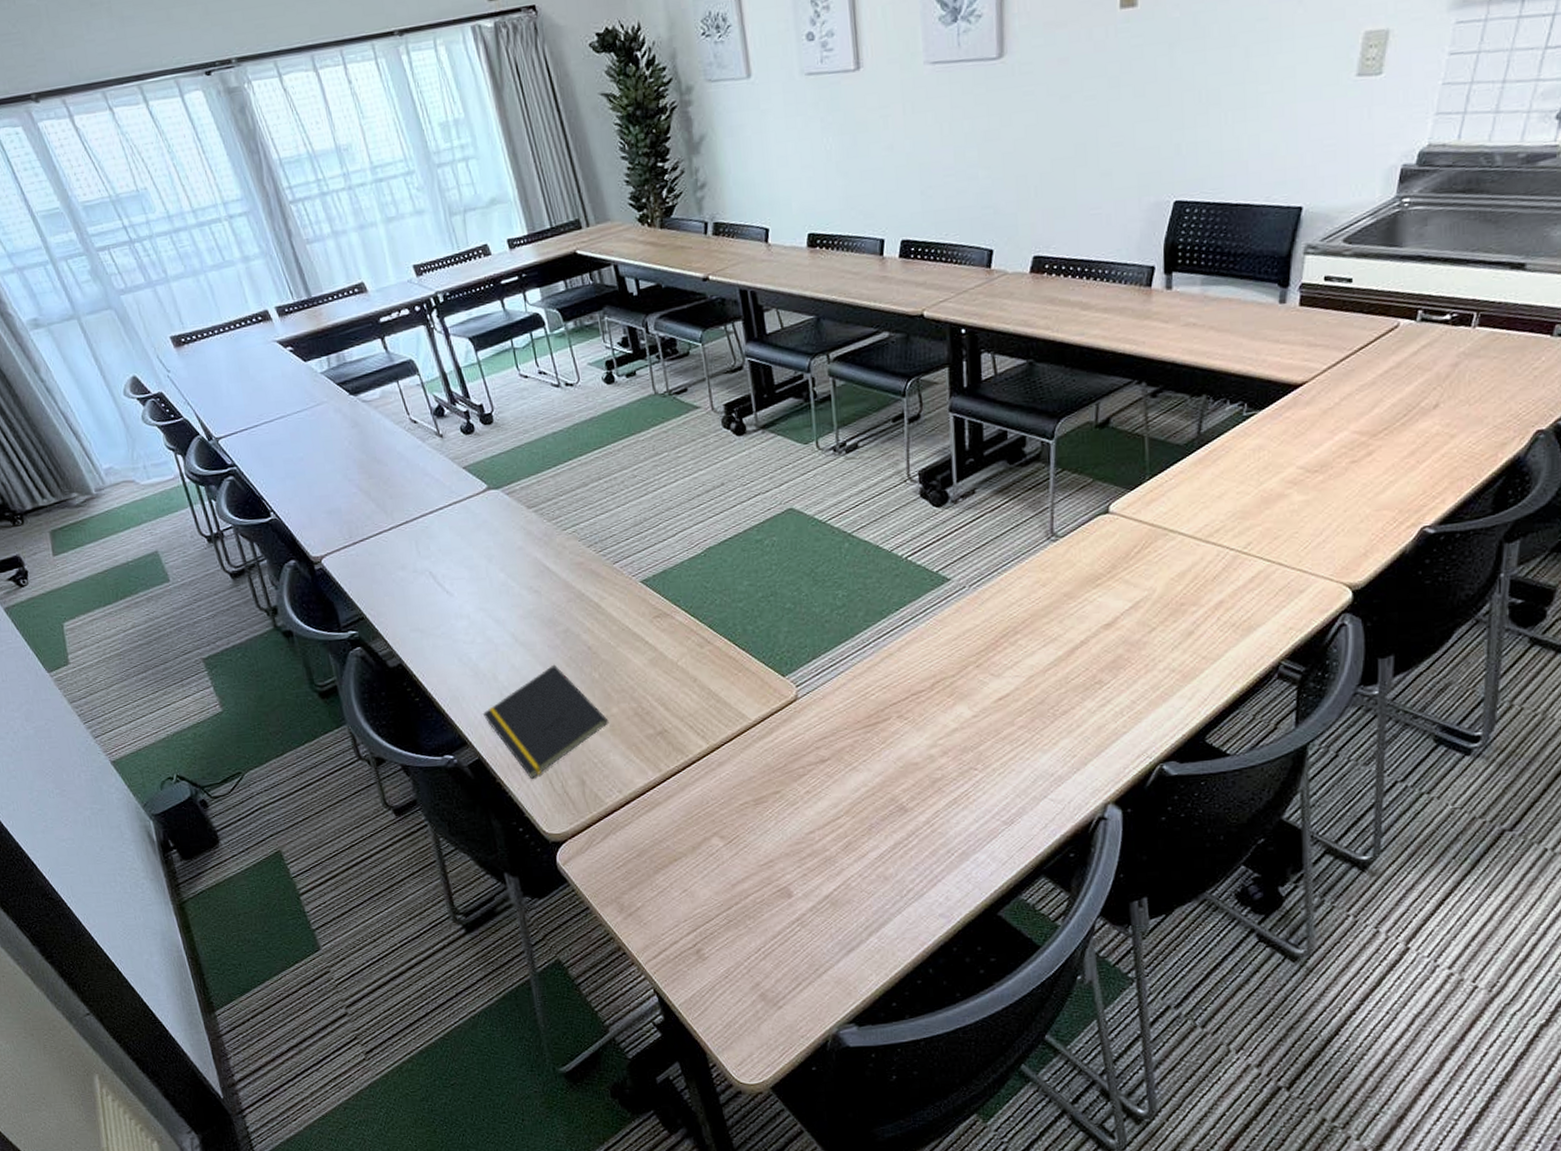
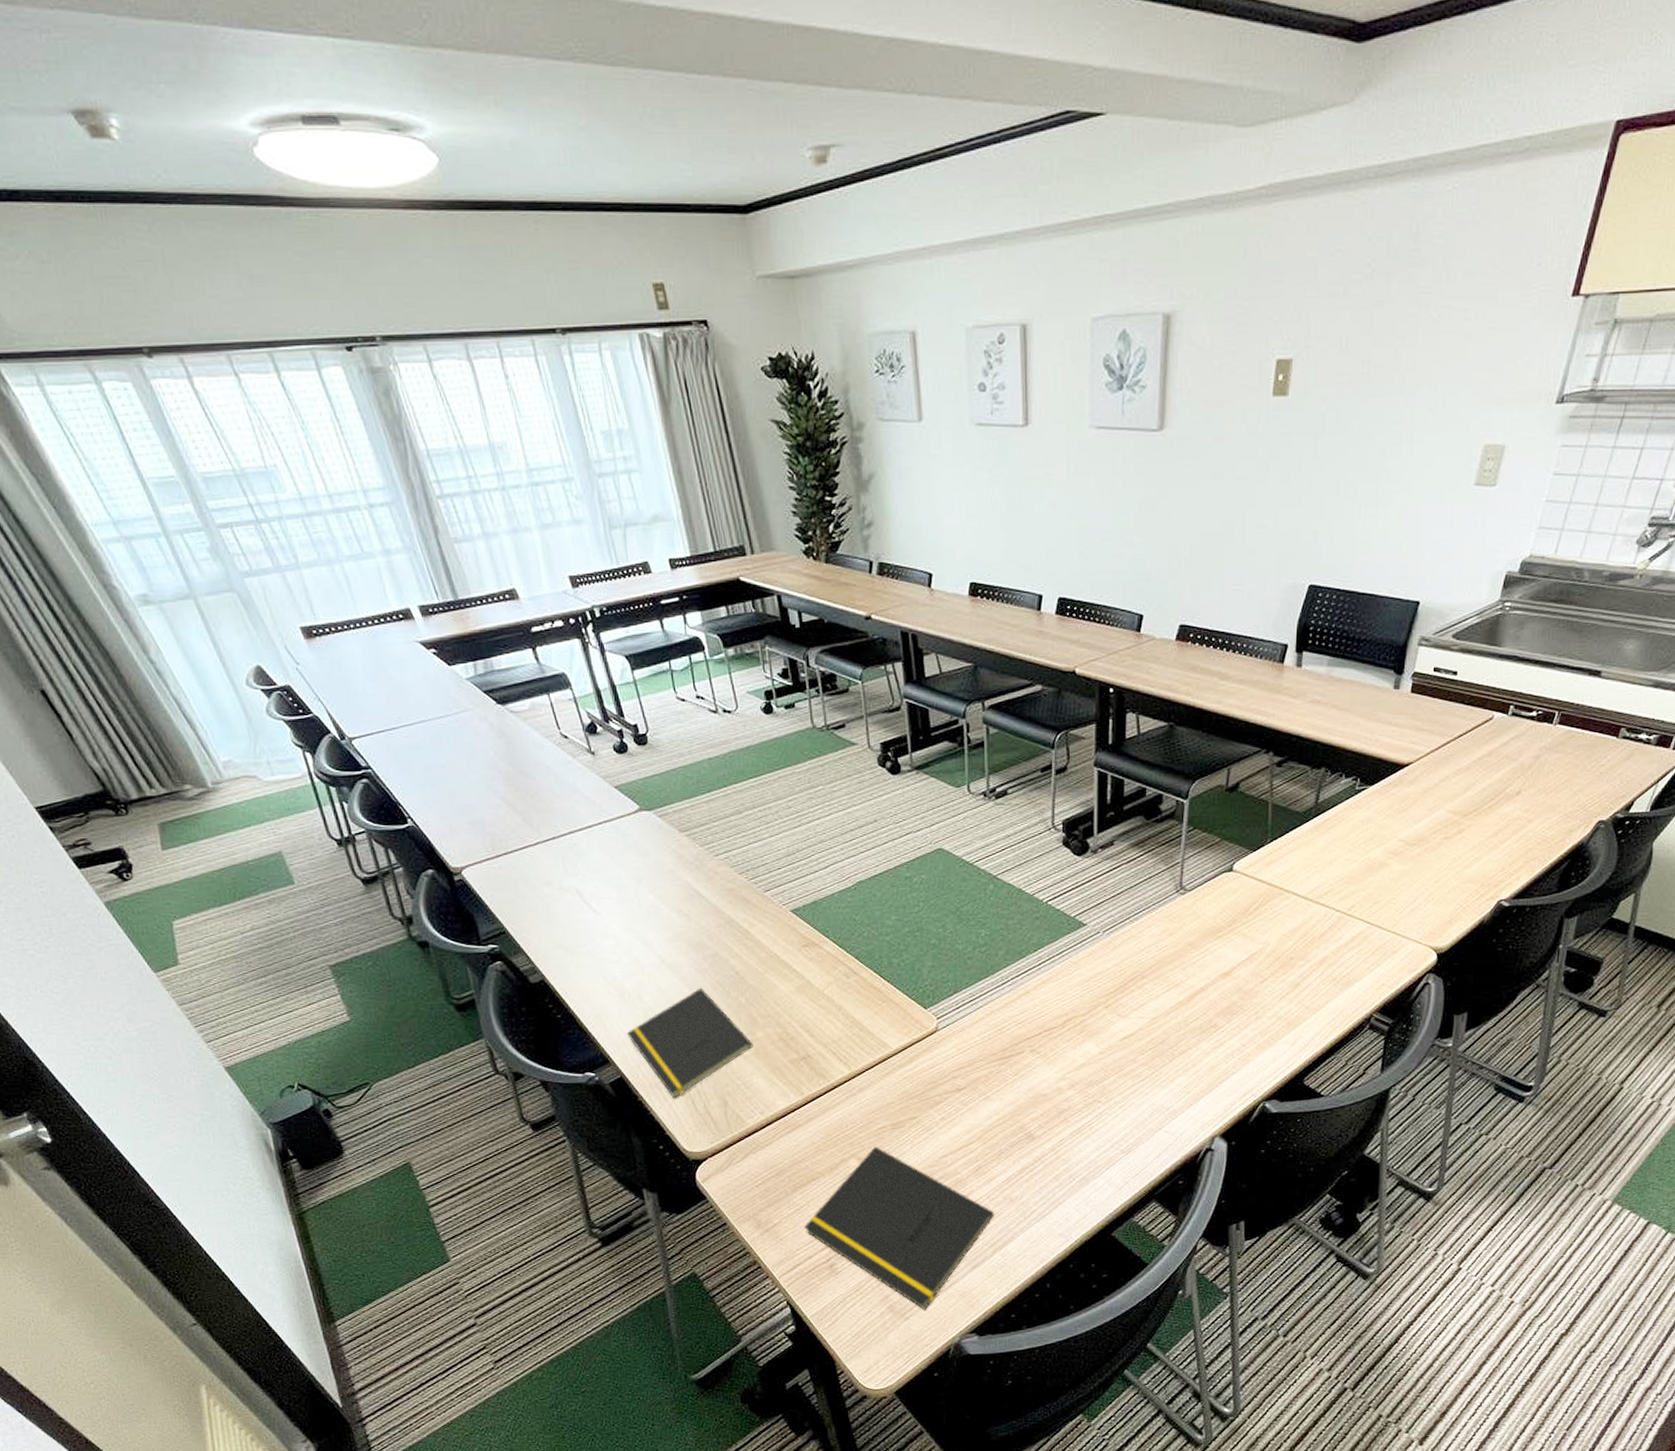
notepad: none [668,823,868,999] -> present [804,1146,994,1310]

